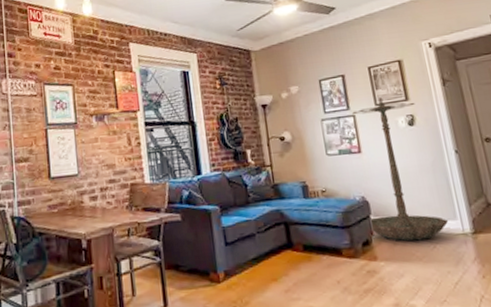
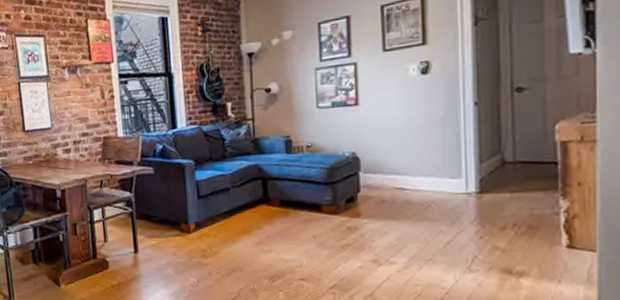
umbrella stand: present [352,97,449,242] -> none [354,41,451,200]

